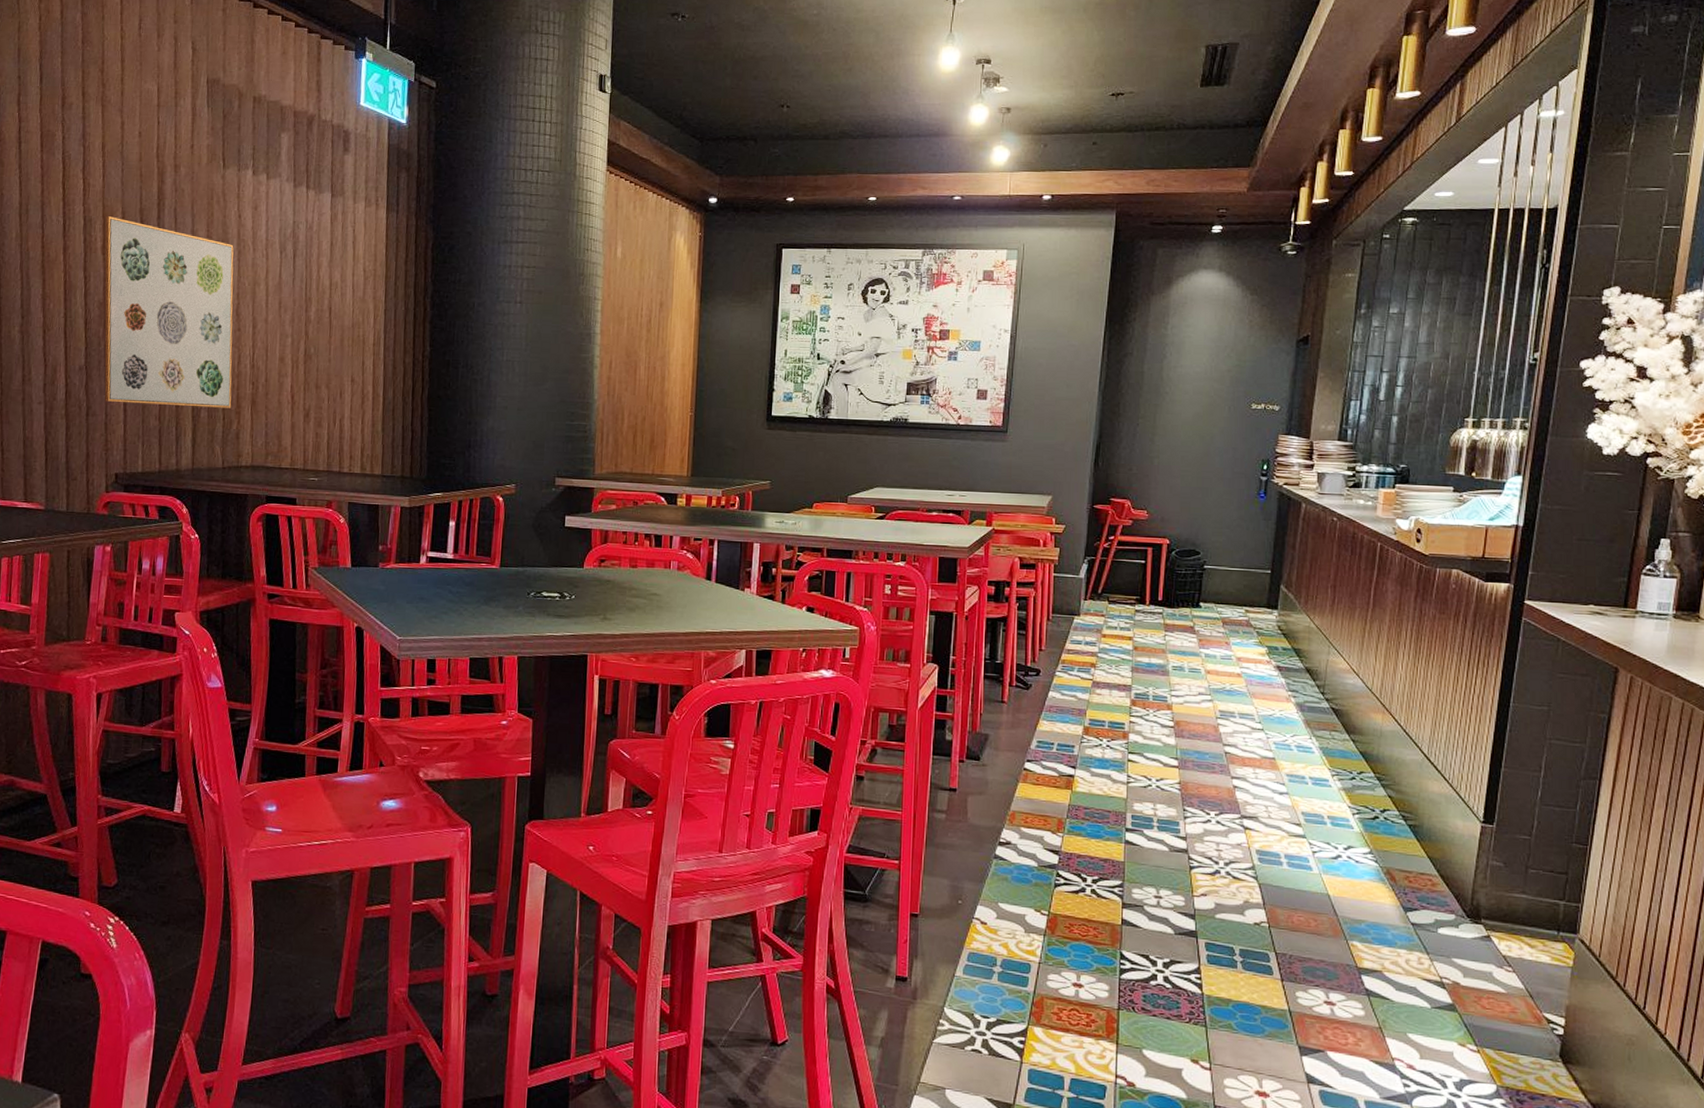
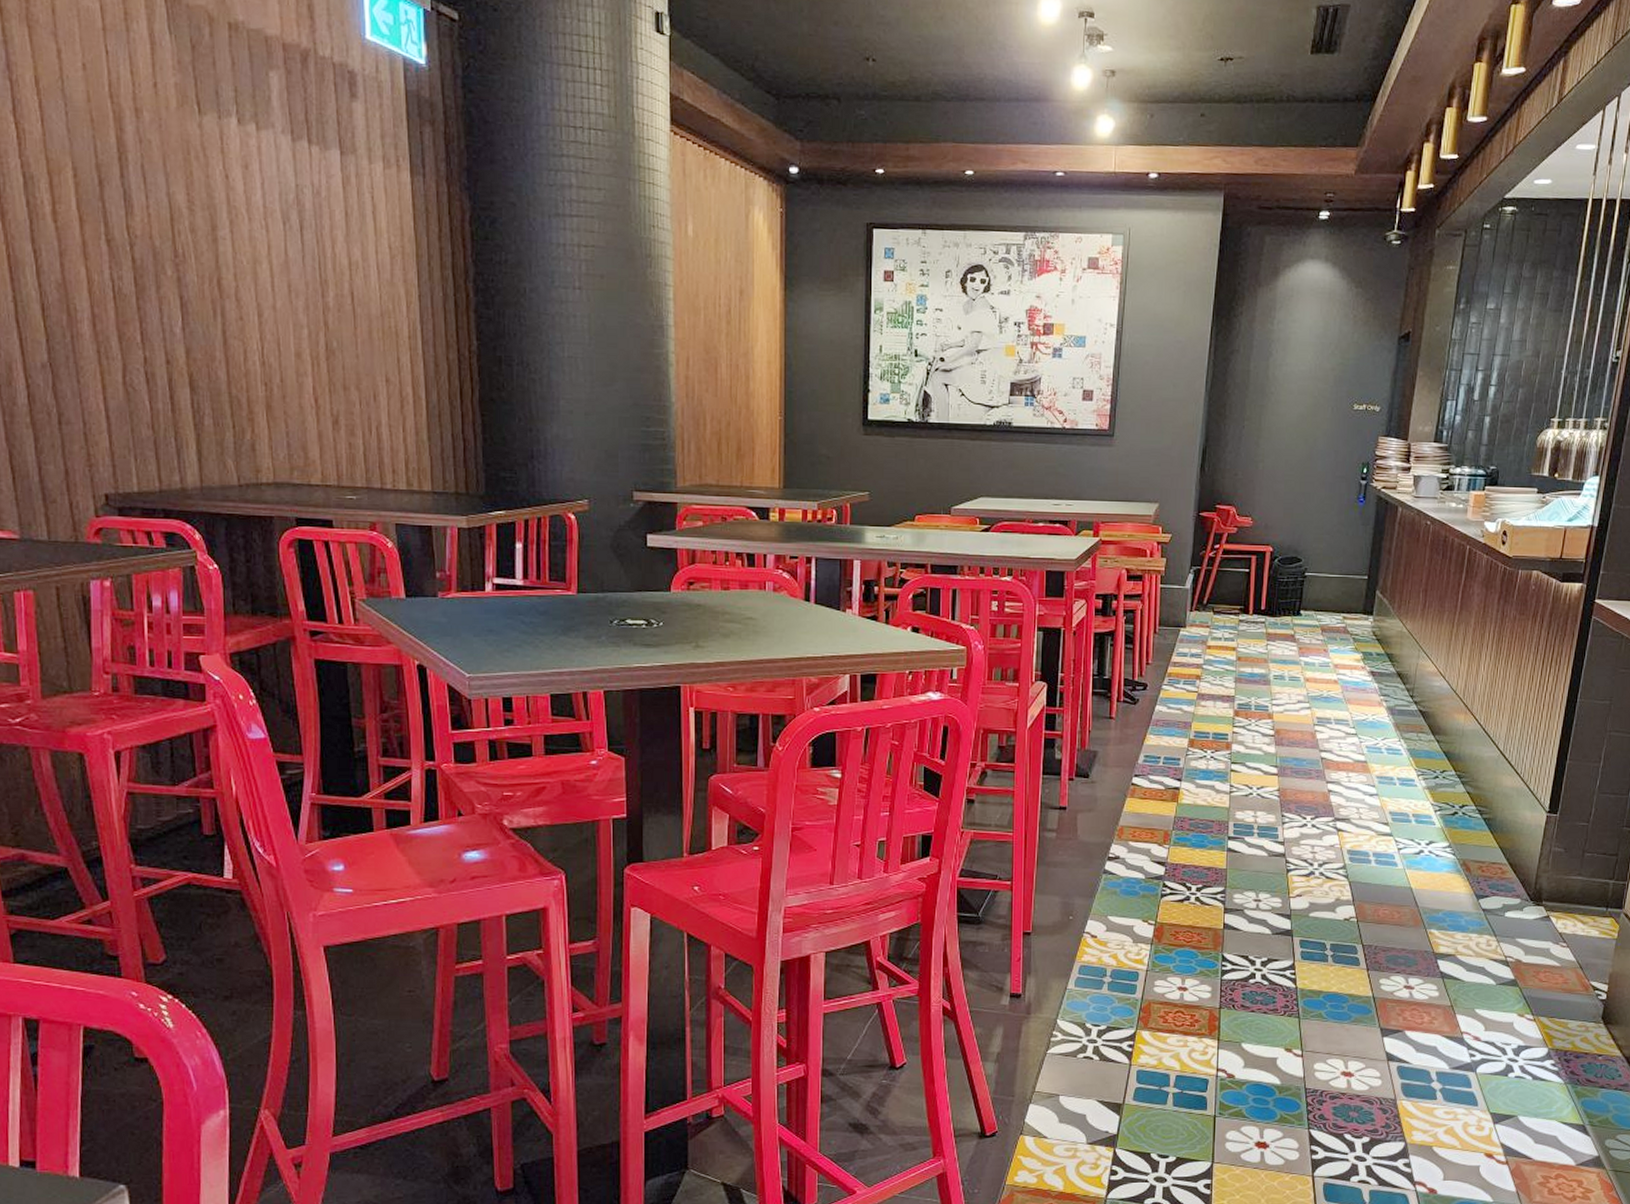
wall art: present [104,216,234,408] -> none [52,173,242,414]

